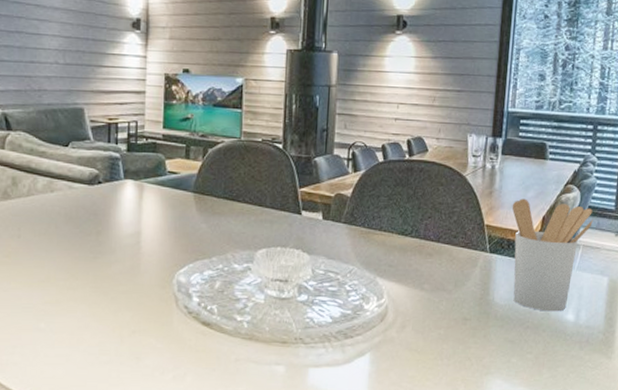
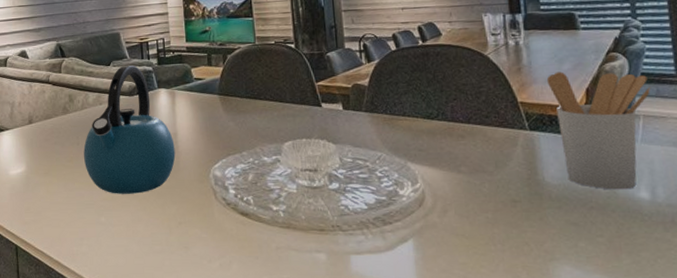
kettle: none [25,147,137,298] -> present [83,64,176,194]

